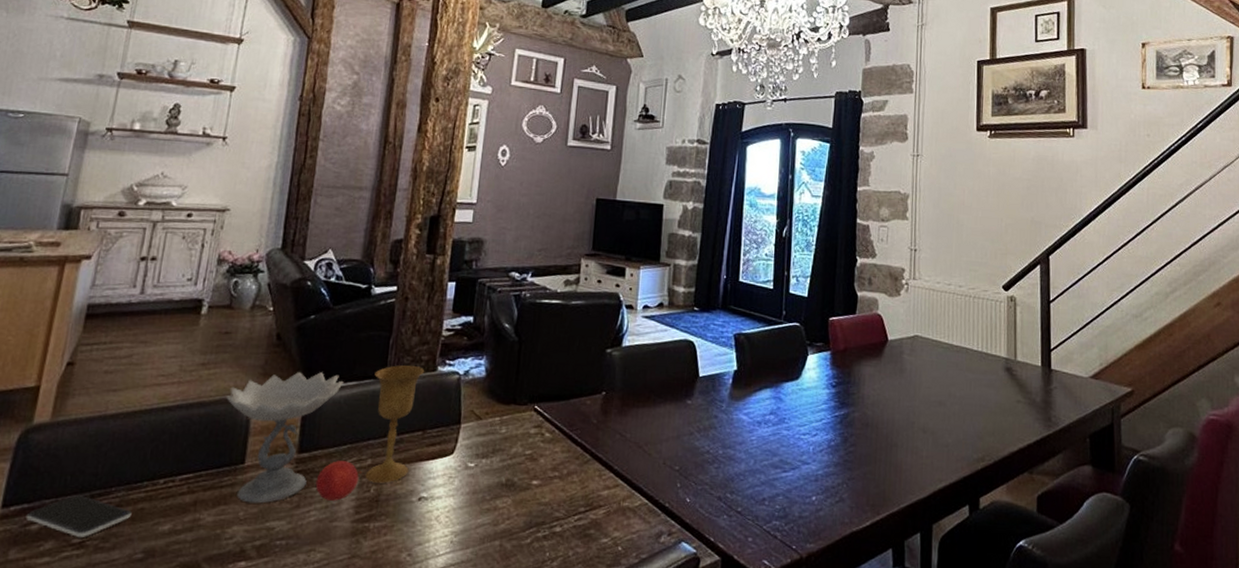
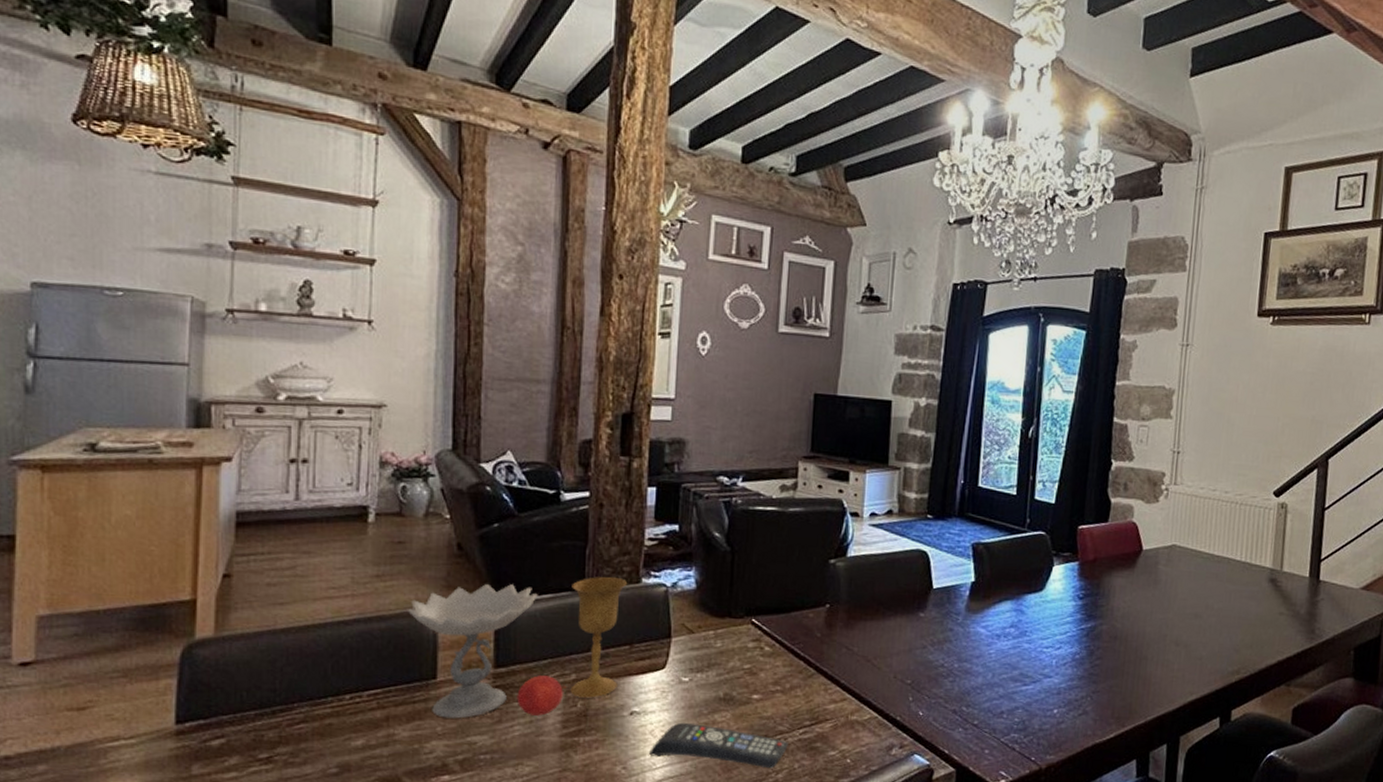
smartphone: present [25,495,132,537] -> none [204,711,320,753]
remote control: none [434,508,564,556] -> present [649,722,788,769]

